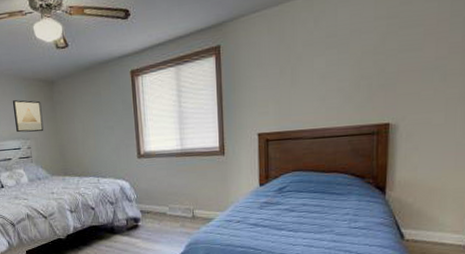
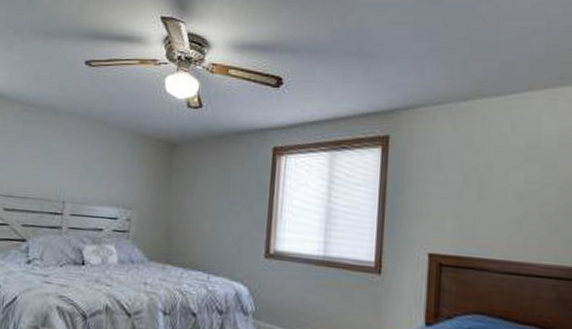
wall art: present [12,100,44,133] -> none [118,159,155,203]

